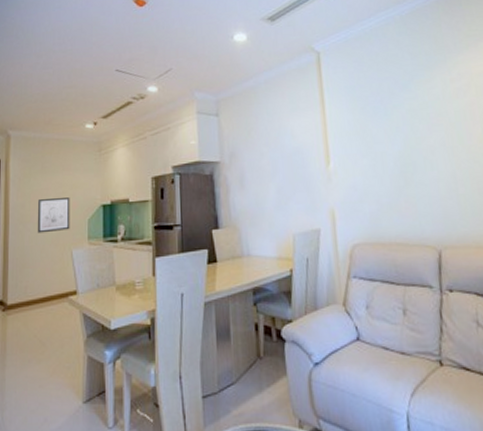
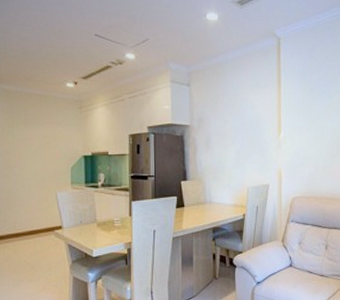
wall art: present [37,197,70,234] -> none [21,147,54,177]

